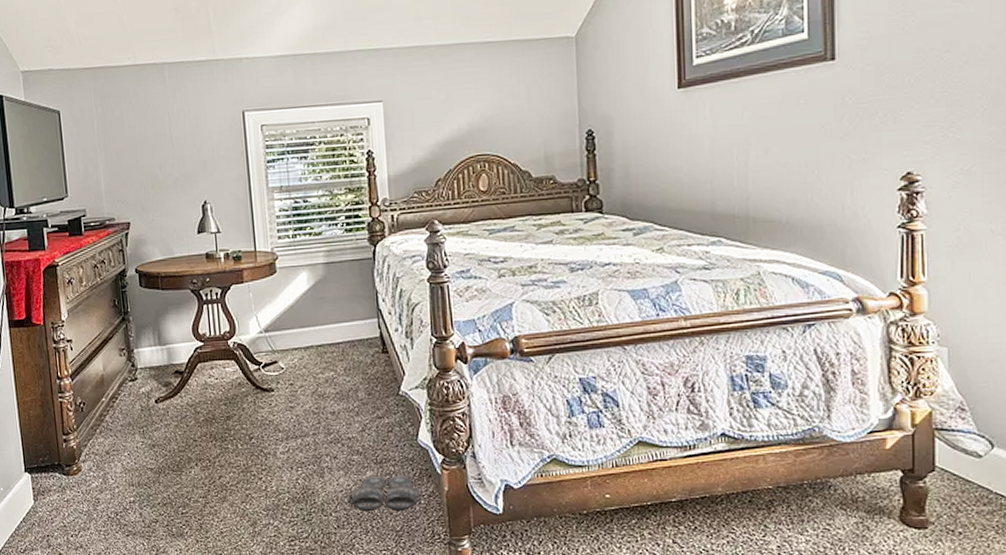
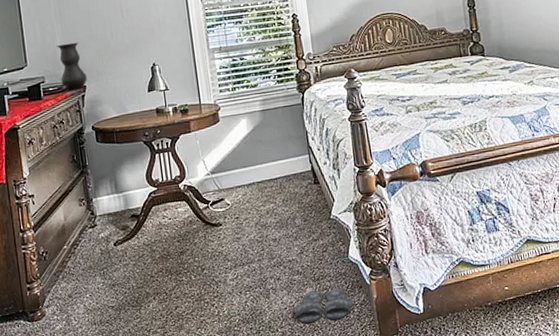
vase: none [100,172,132,228] -> present [57,42,87,91]

